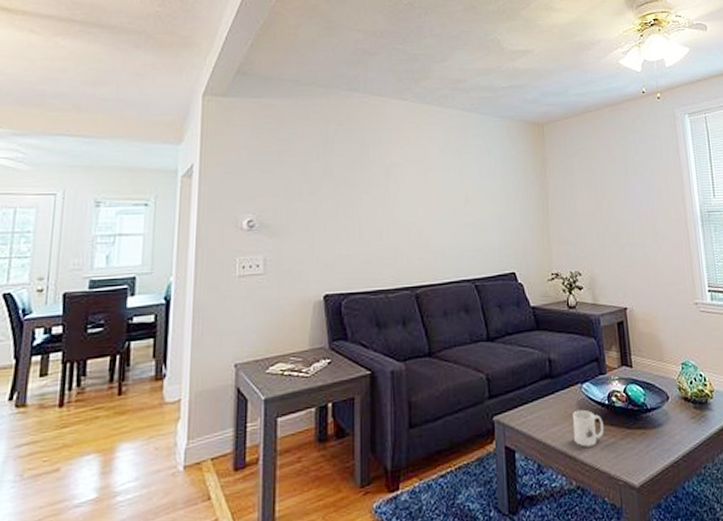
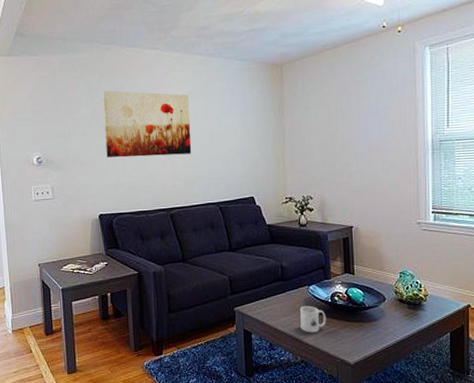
wall art: none [339,142,443,223] -> present [103,90,192,158]

